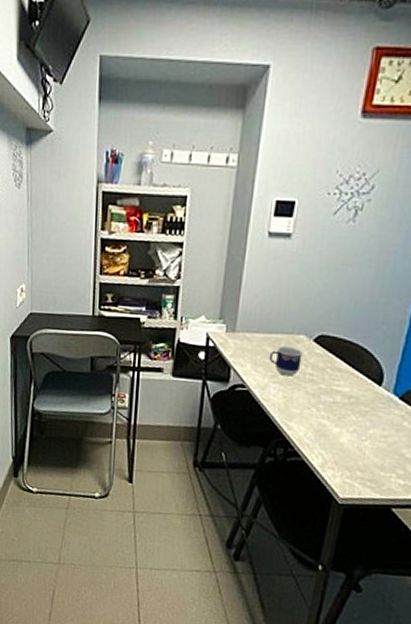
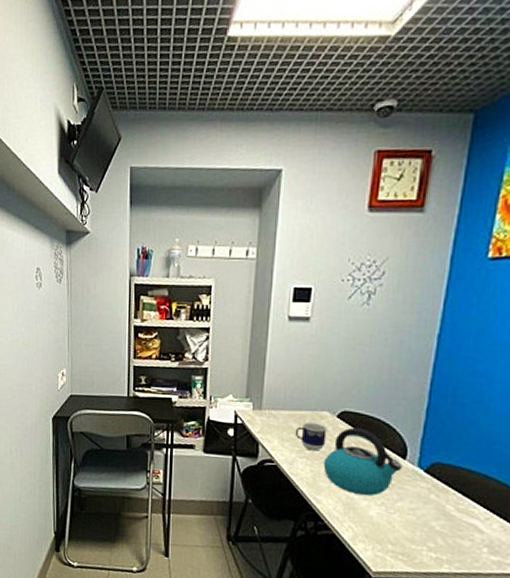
kettle: none [296,352,378,423] -> present [323,427,403,496]

